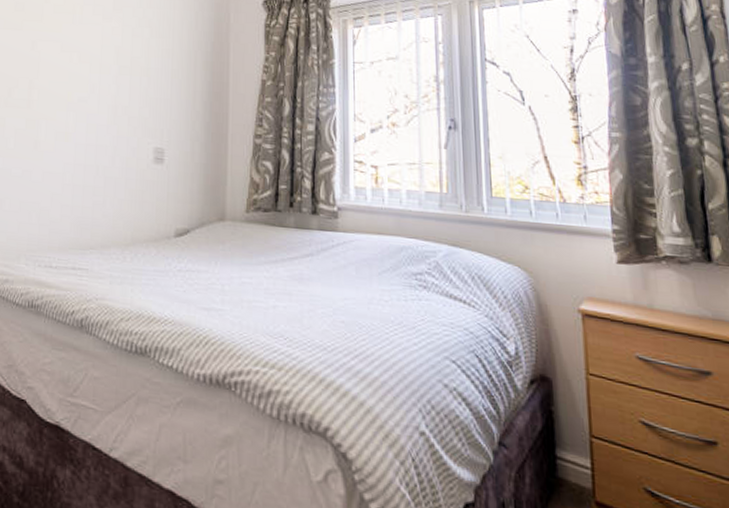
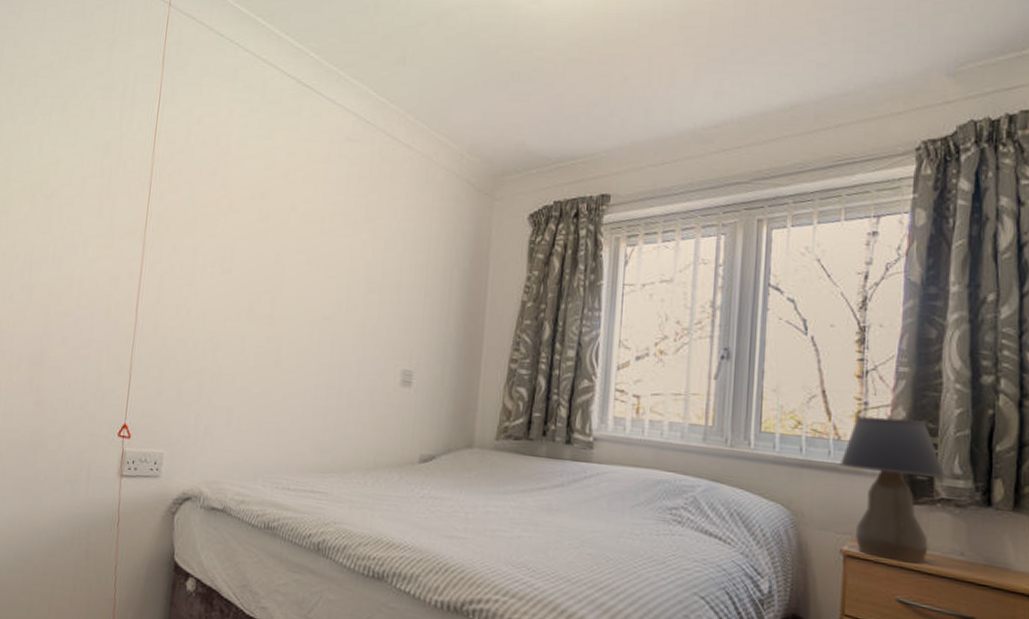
table lamp: none [567,177,669,322] -> present [839,415,948,566]

